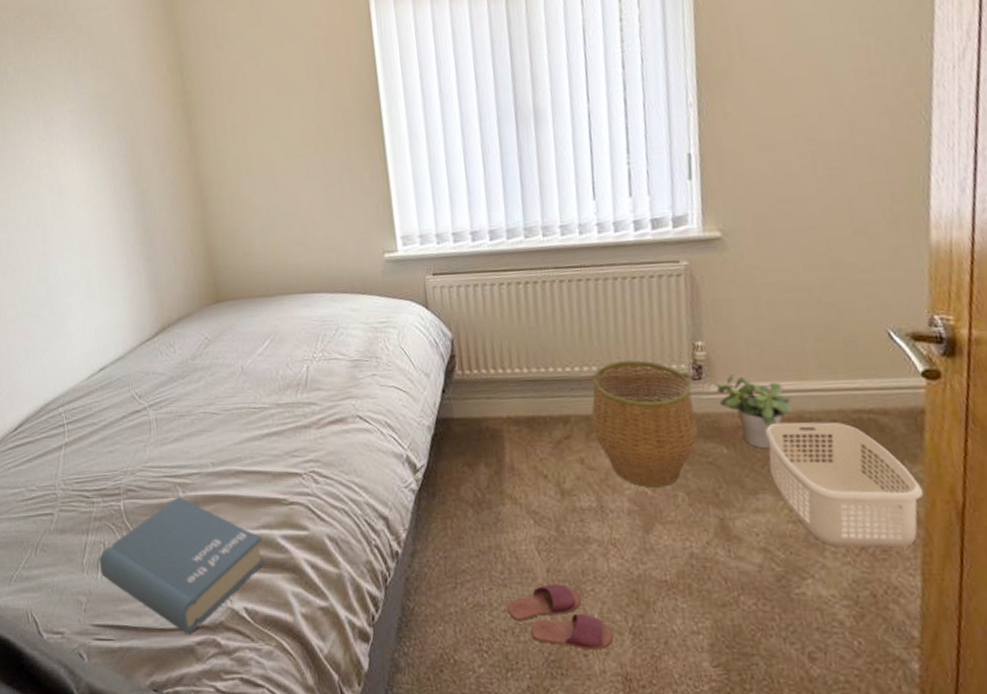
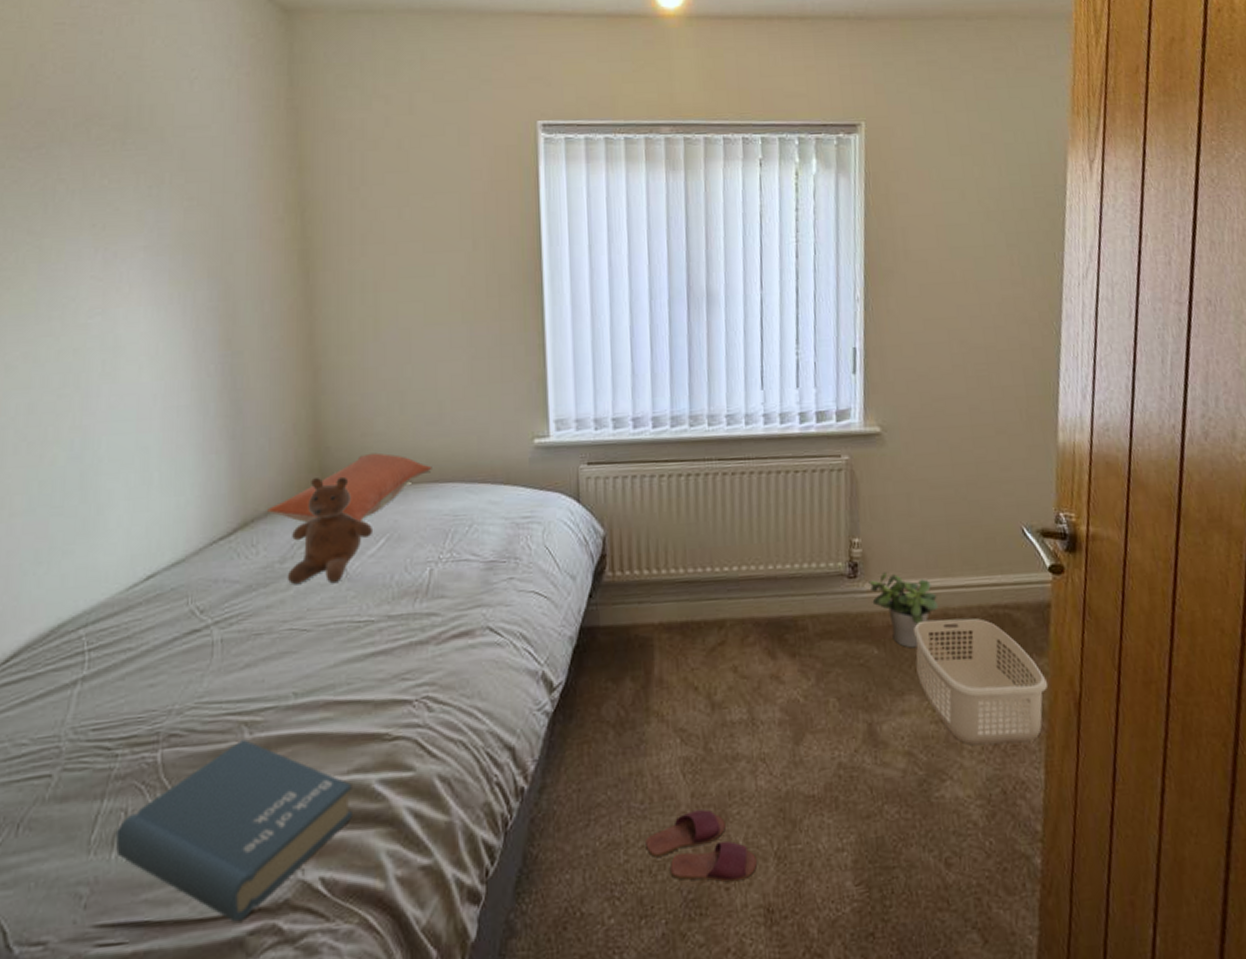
pillow: none [179,269,302,328] -> present [267,452,432,524]
teddy bear: none [198,289,259,378] -> present [287,476,372,585]
basket: present [590,360,698,488] -> none [747,558,851,695]

